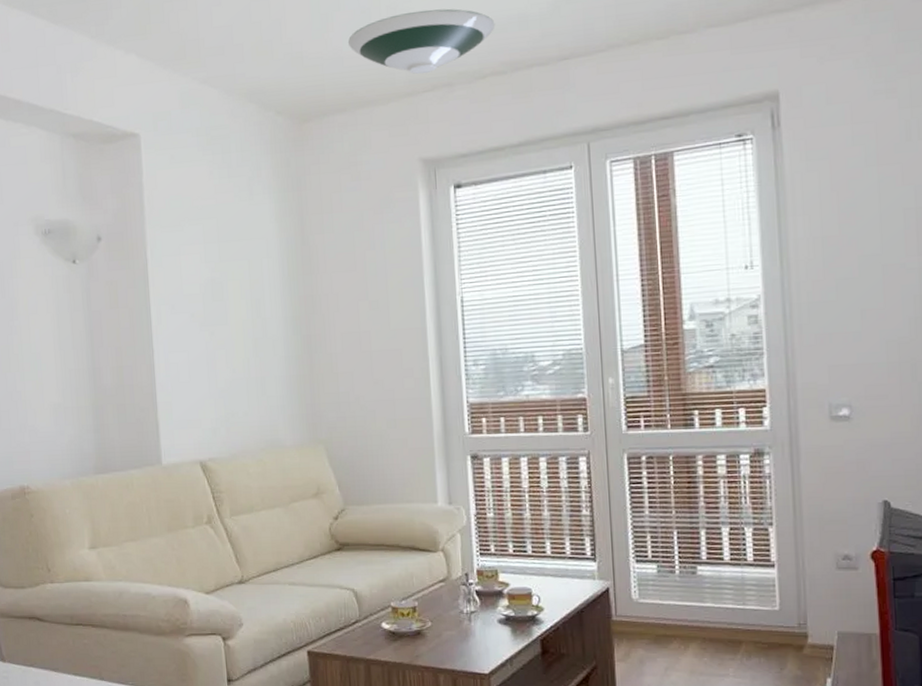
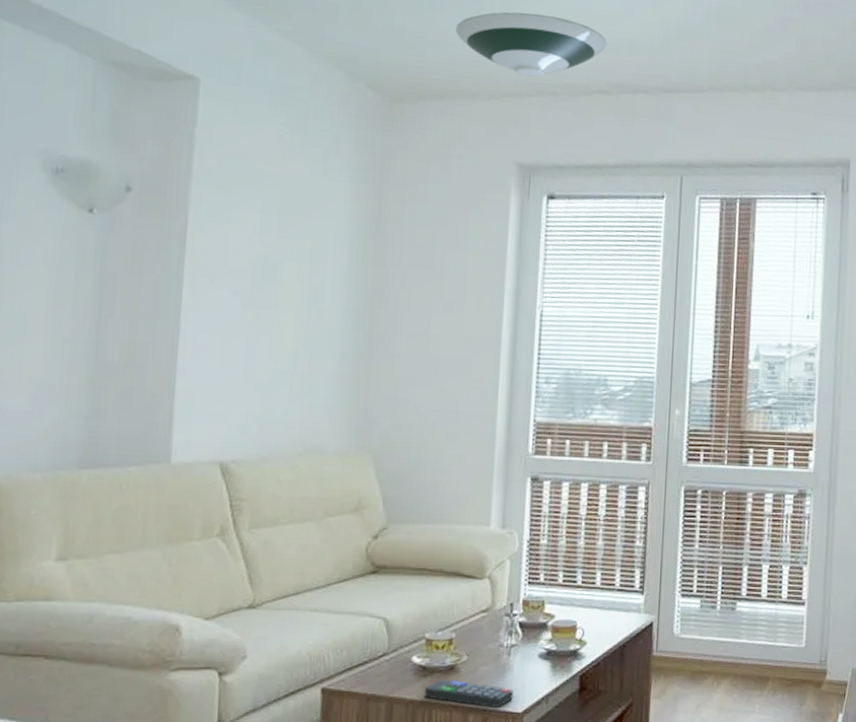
remote control: none [396,643,479,669] -> present [423,679,514,707]

